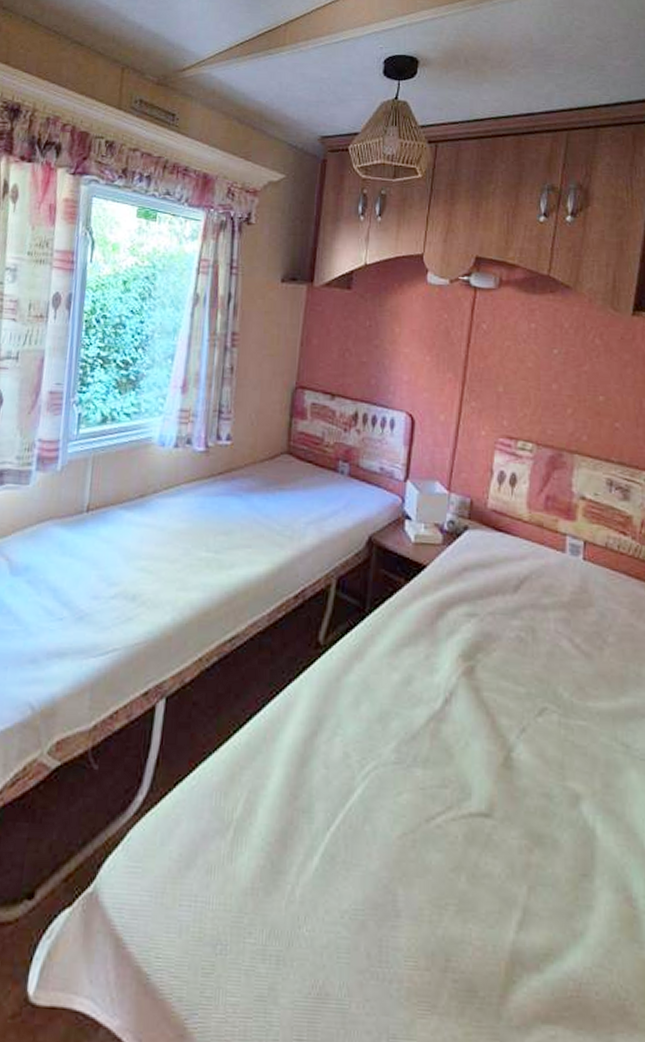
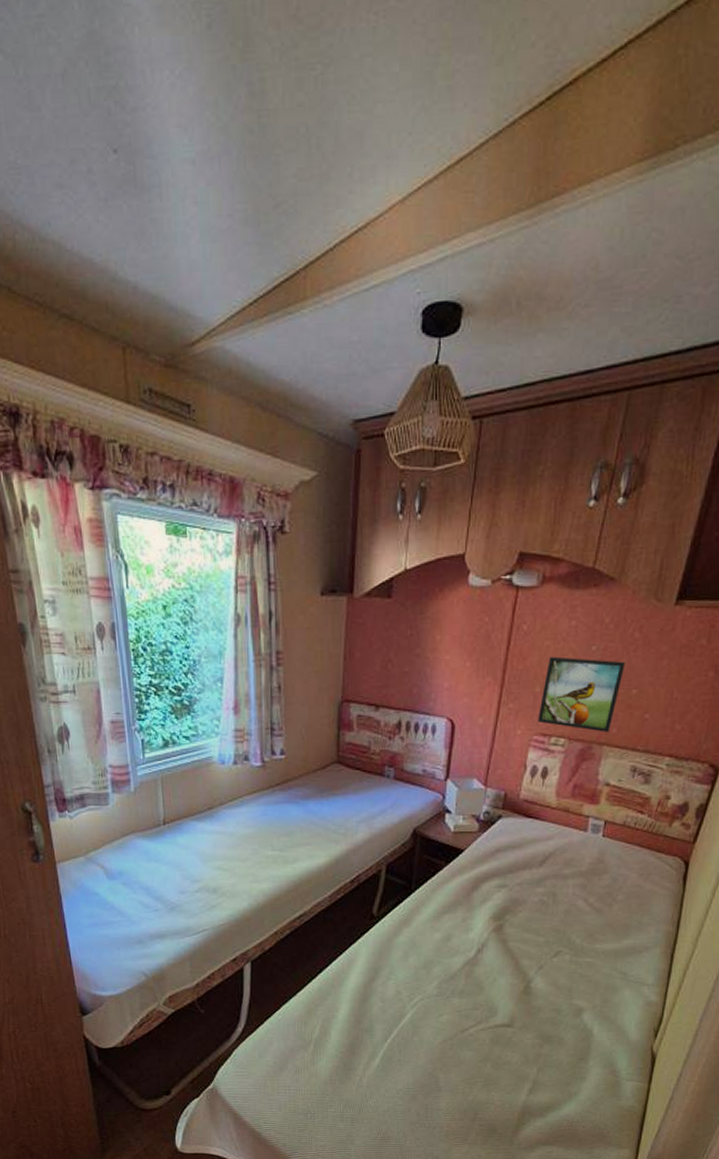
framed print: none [503,357,590,440] -> present [538,656,626,732]

